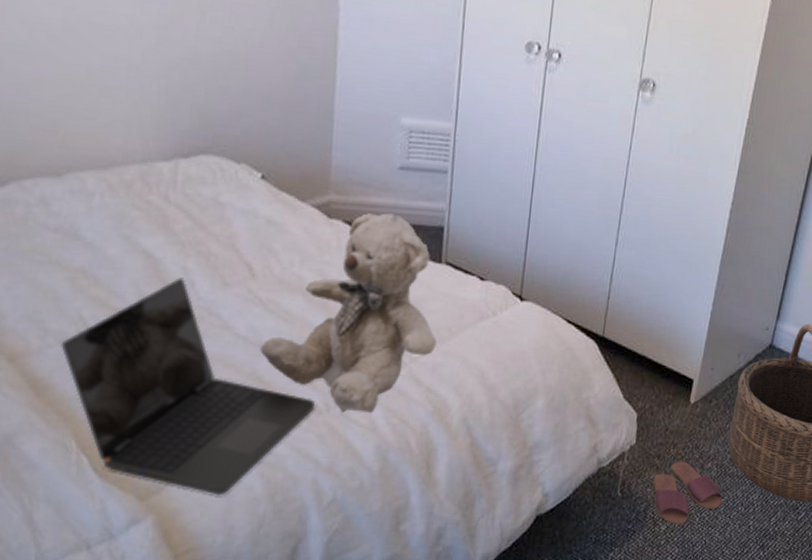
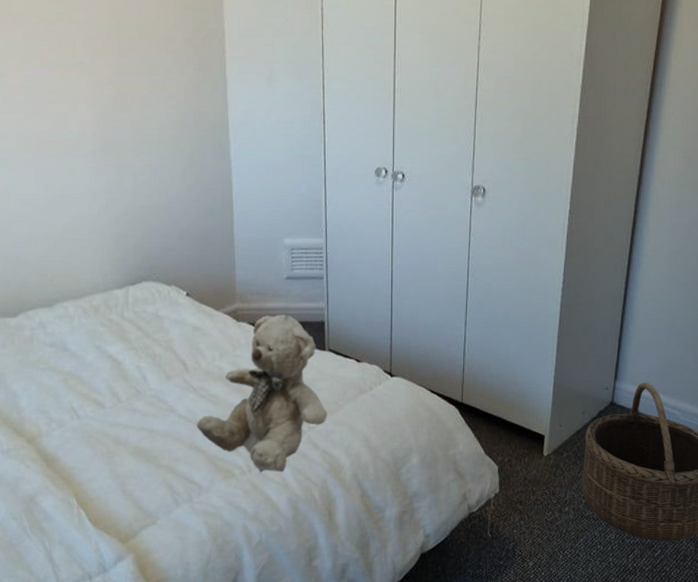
laptop: present [61,277,316,494] -> none [61,374,241,538]
slippers: present [653,461,722,525] -> none [518,506,582,561]

